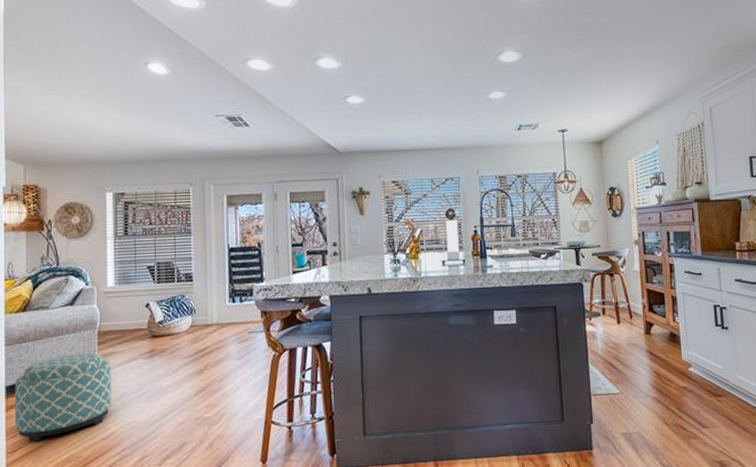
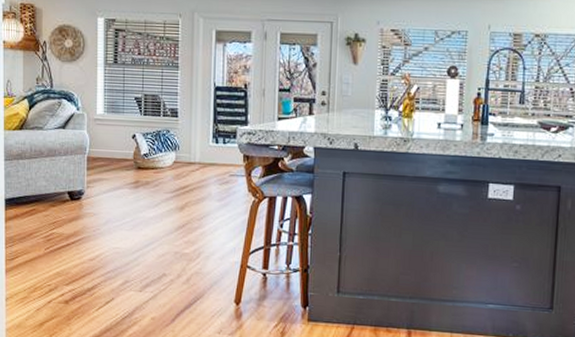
ottoman: present [14,352,111,442] -> none [12,176,99,254]

